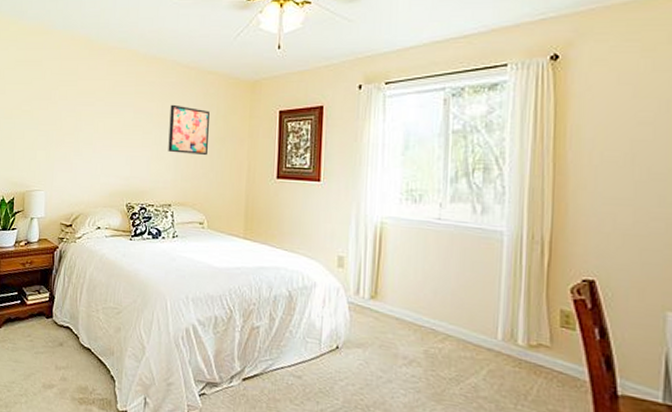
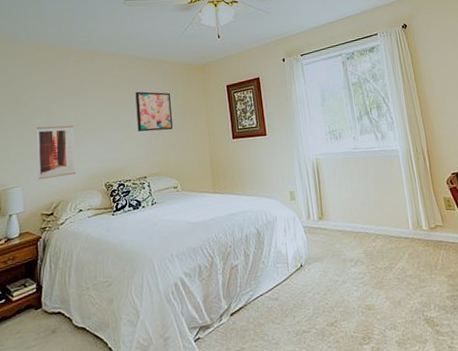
wall art: none [61,130,102,188] -> present [36,125,76,180]

